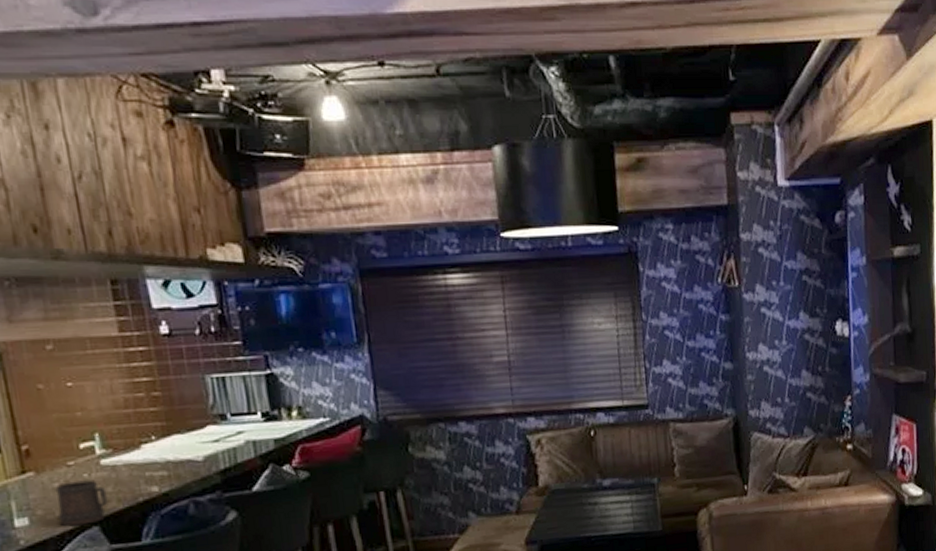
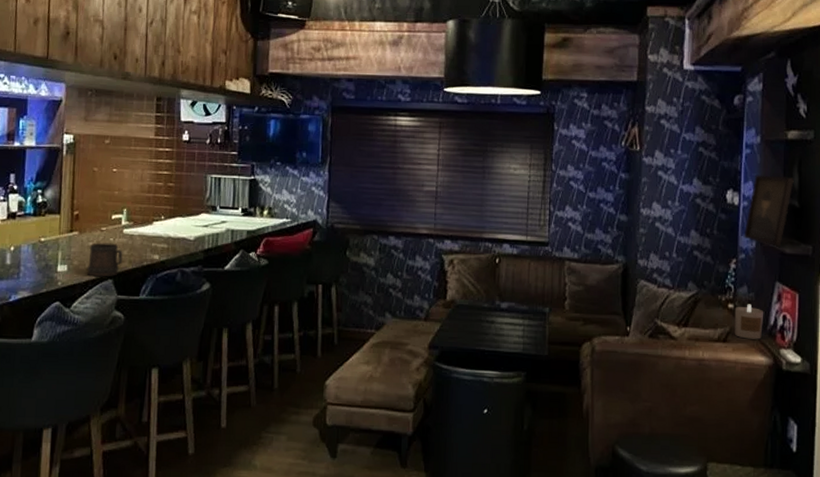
candle: none [853,441,883,479] -> present [734,304,764,339]
picture frame: none [856,298,904,377] -> present [743,175,794,247]

